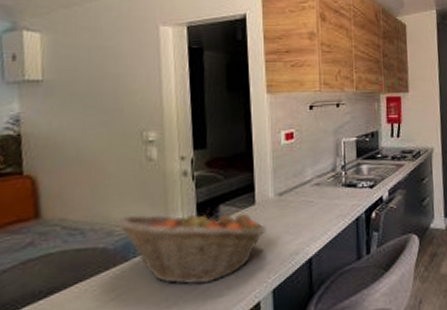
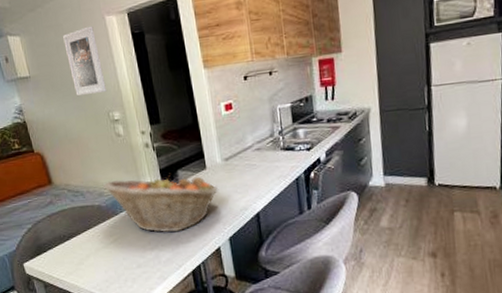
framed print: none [100,33,145,110] -> present [63,26,106,97]

